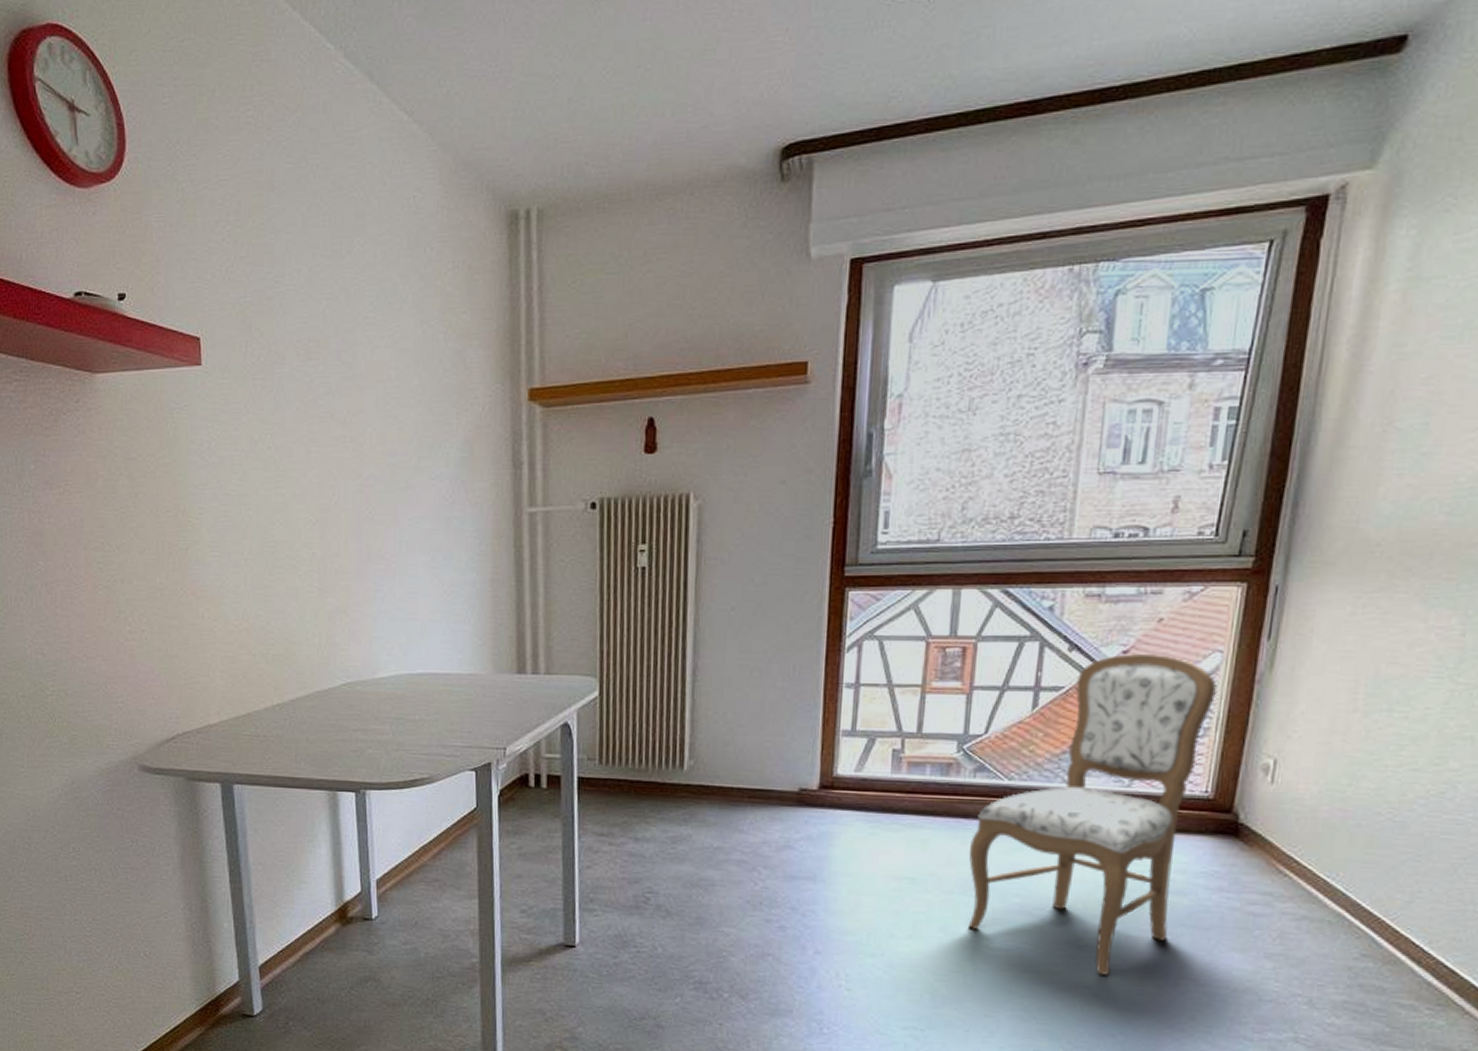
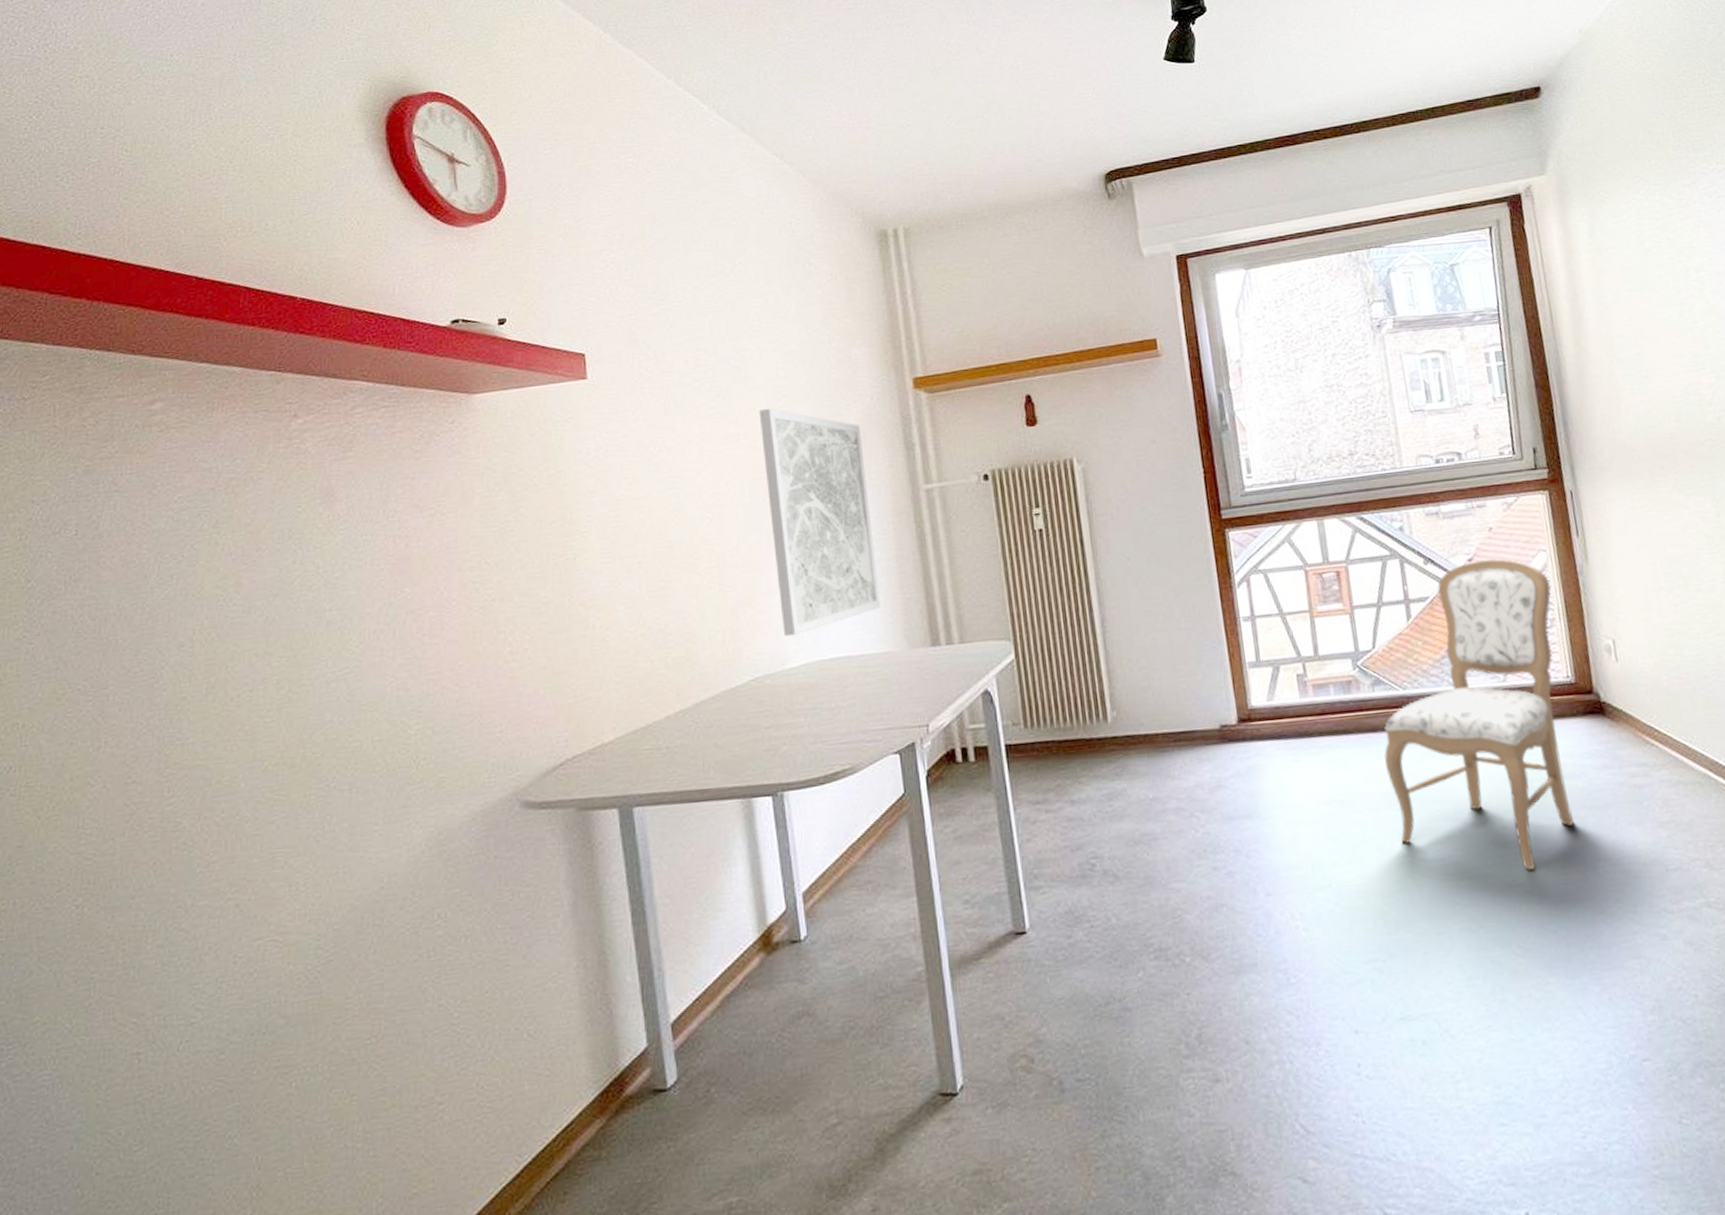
wall art: none [367,411,472,648] -> present [758,408,881,637]

